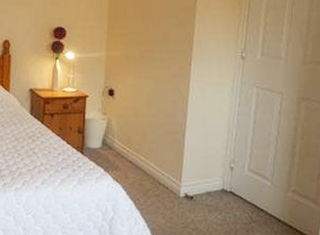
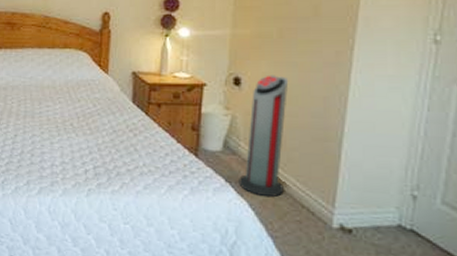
air purifier: none [114,86,148,180] -> present [239,75,289,198]

